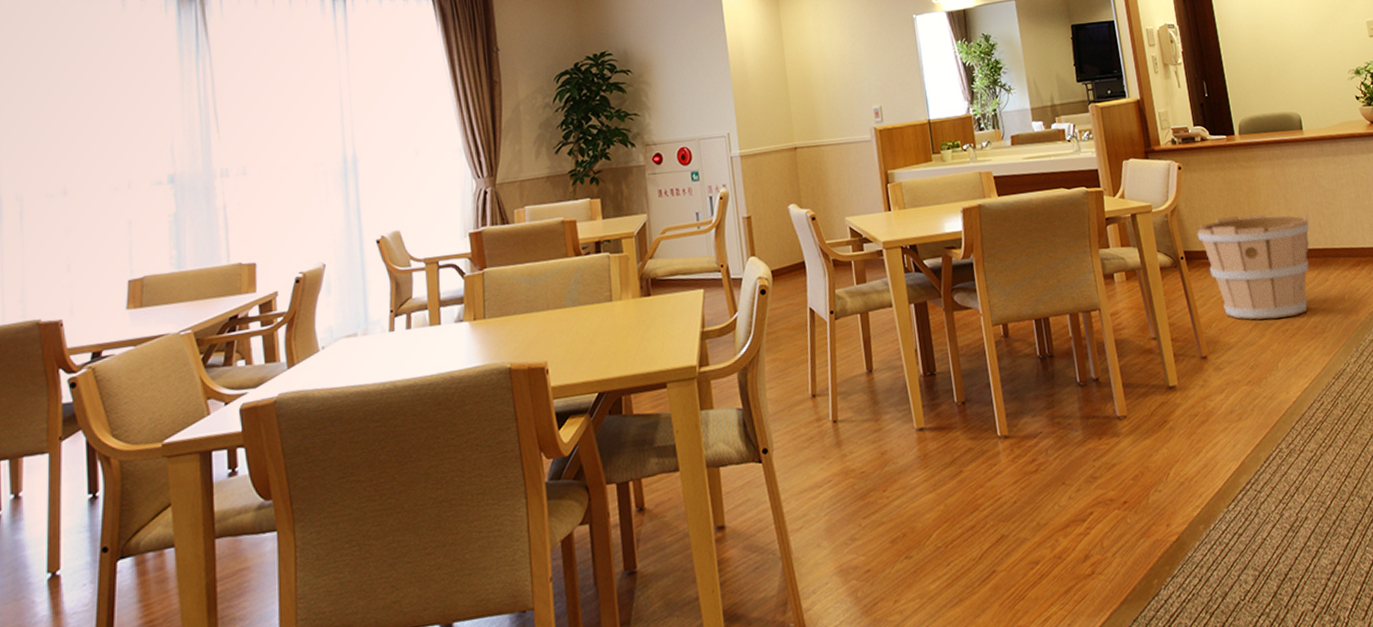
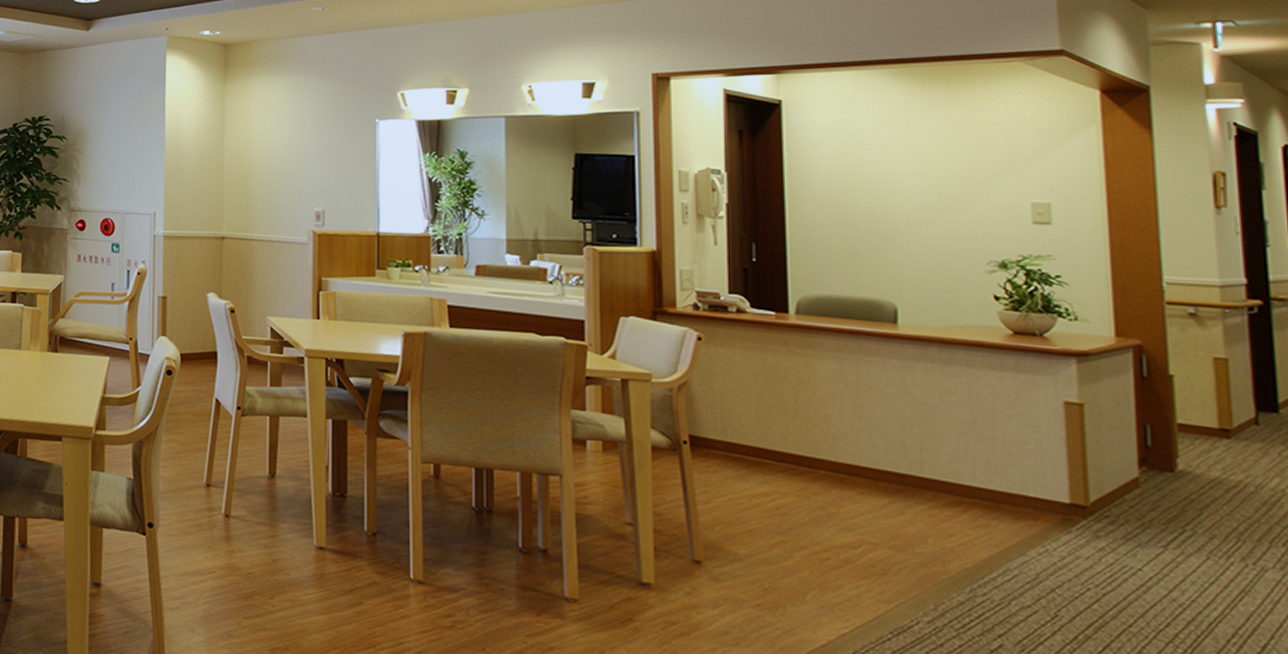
wooden bucket: present [1197,213,1310,320] -> none [711,407,887,546]

